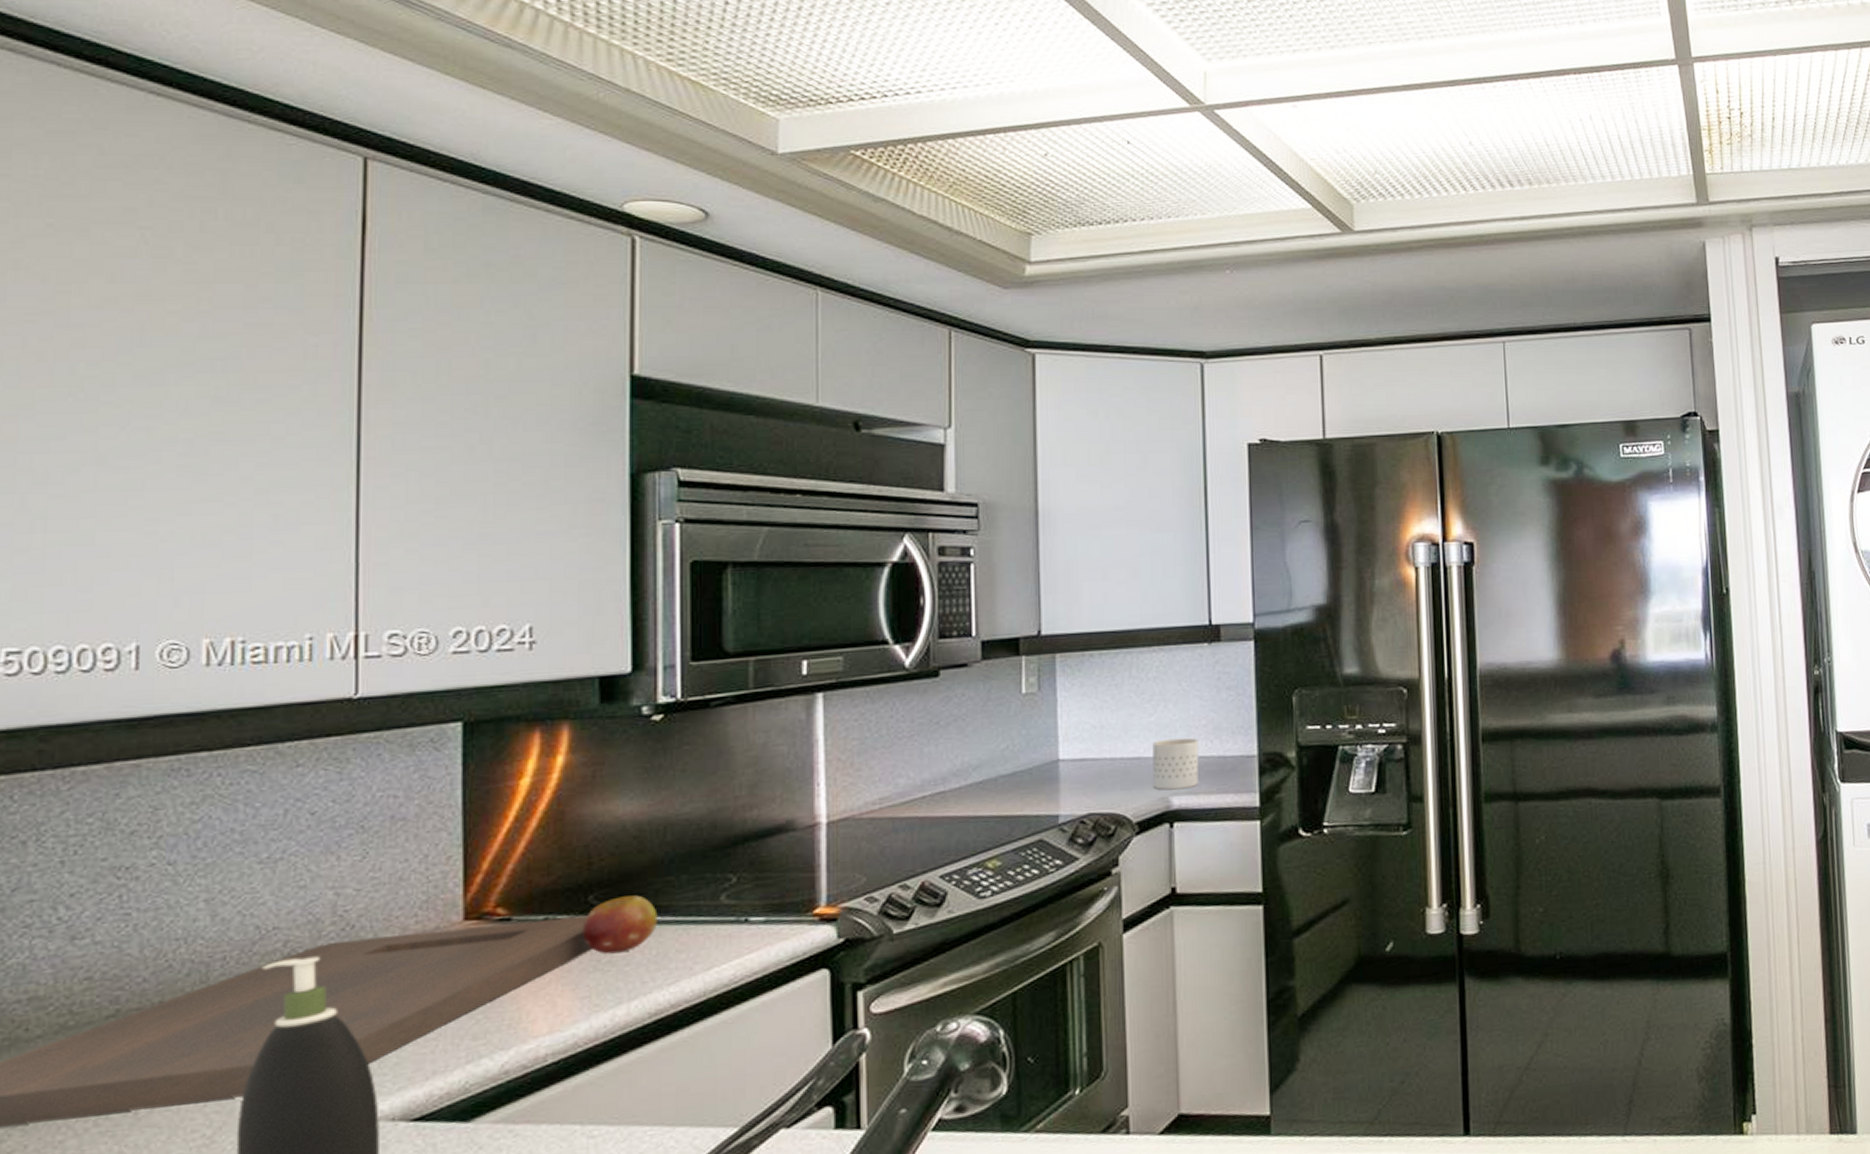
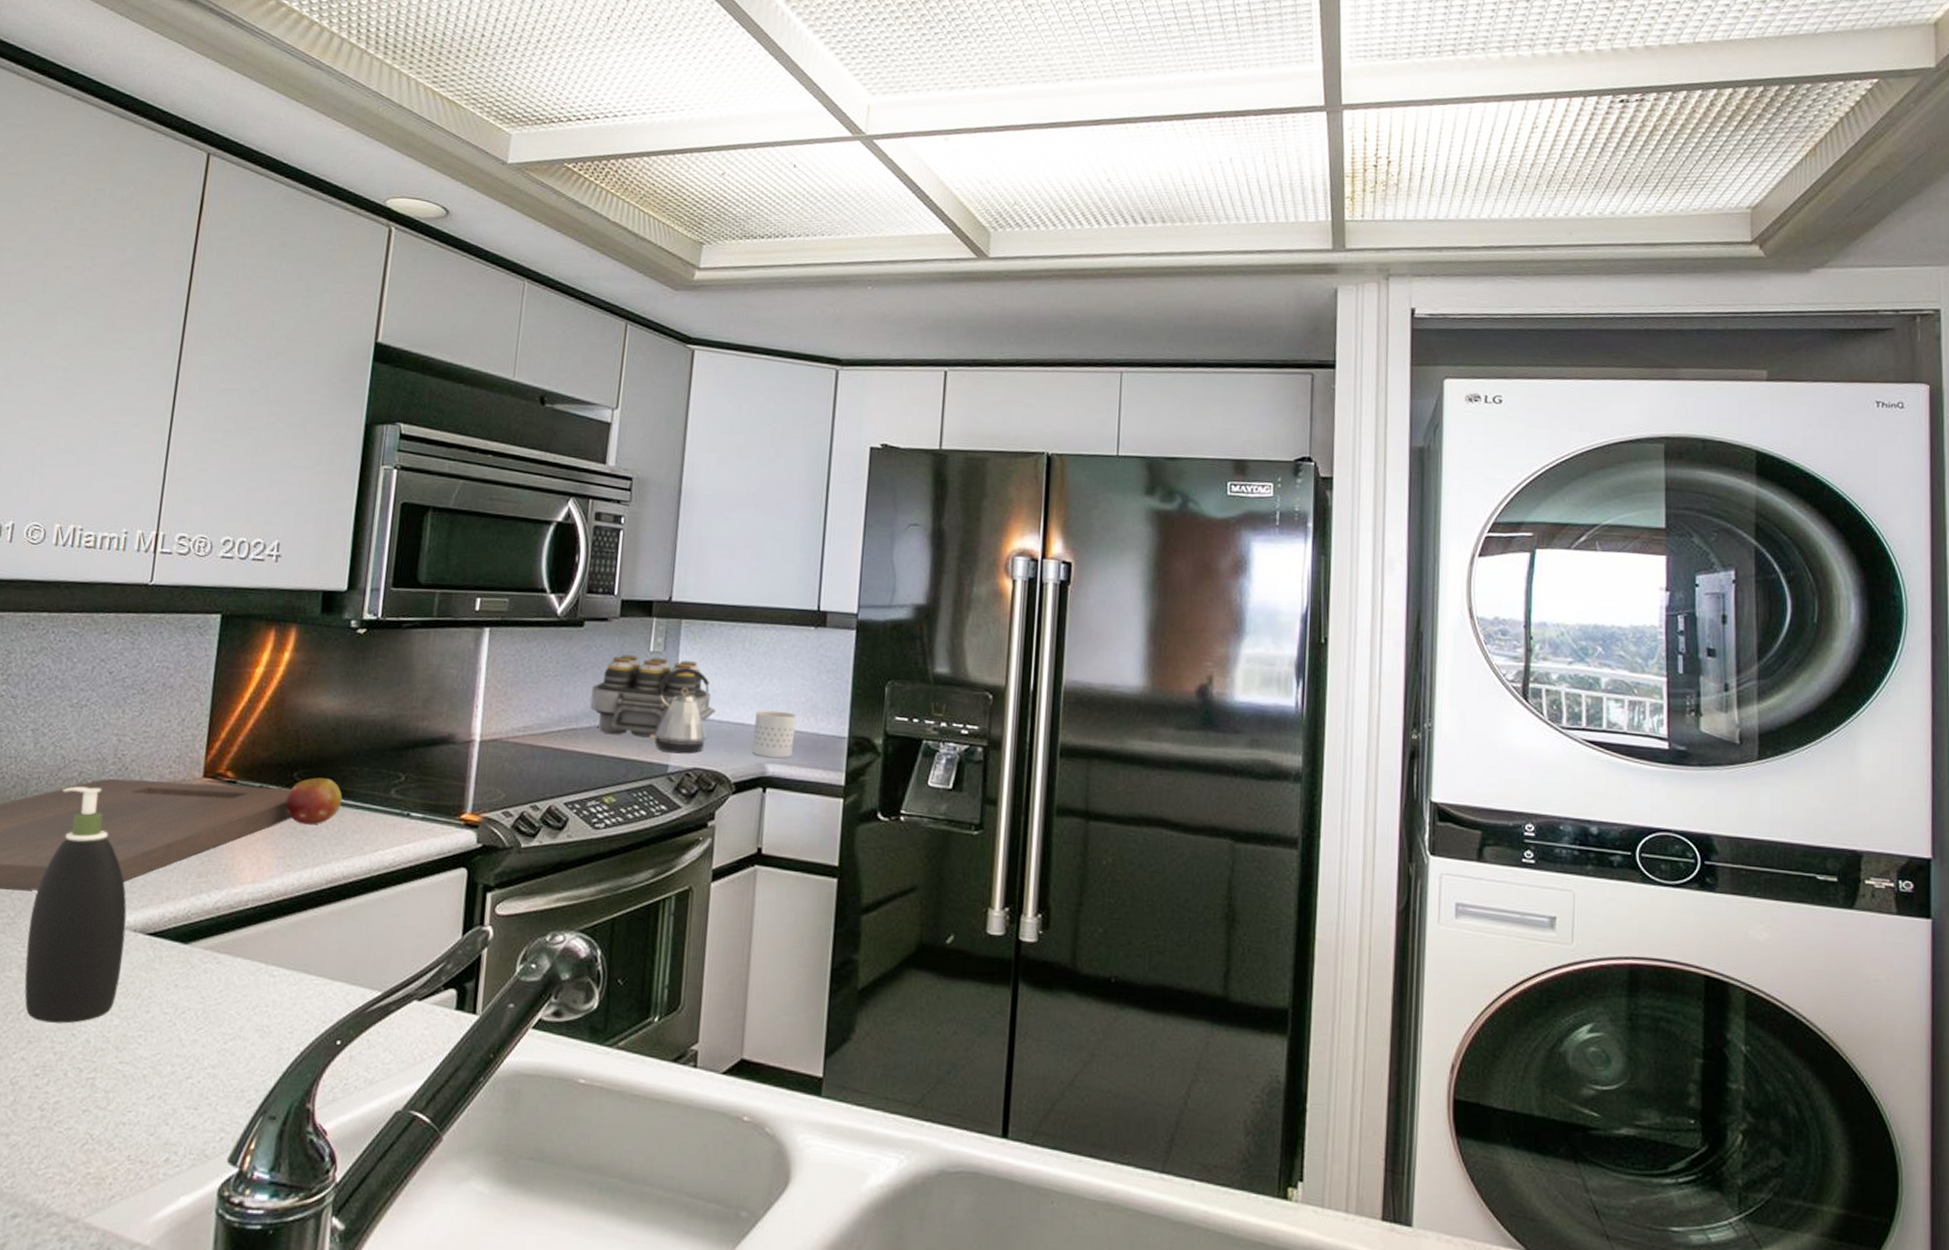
spice rack: none [958,698,1099,791] -> present [590,655,711,738]
kettle: none [1031,705,1107,802] -> present [648,667,716,754]

